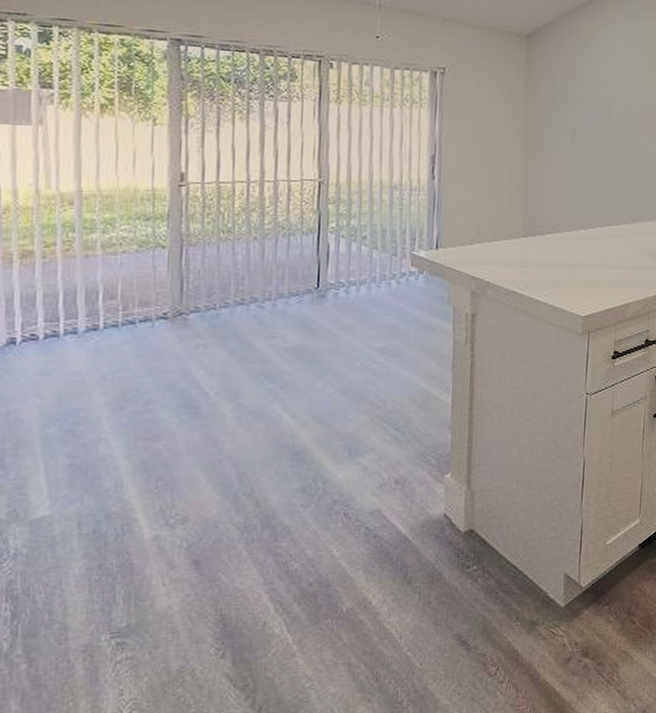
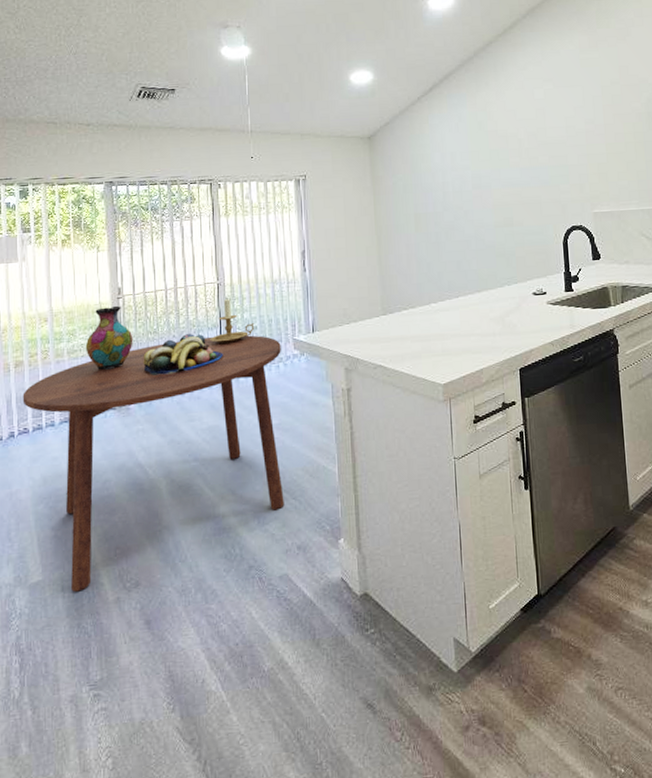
dining table: none [30,244,395,529] -> present [22,335,284,592]
vase: none [128,194,199,271] -> present [85,305,133,370]
fruit bowl: none [210,237,320,282] -> present [143,334,223,376]
candle holder: none [304,200,364,252] -> present [210,298,255,344]

